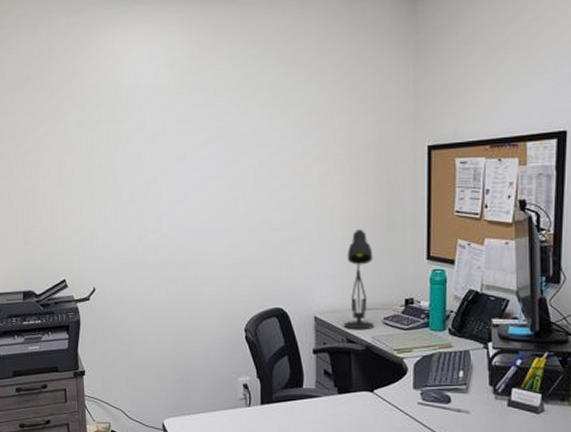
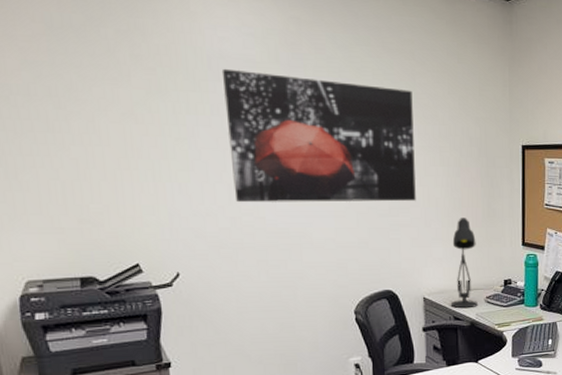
wall art: none [136,98,309,222] -> present [221,68,416,203]

